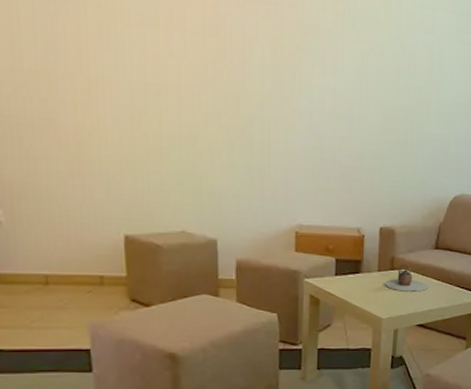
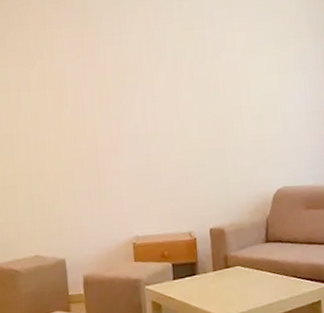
teapot: present [384,264,429,292] -> none [220,261,265,288]

